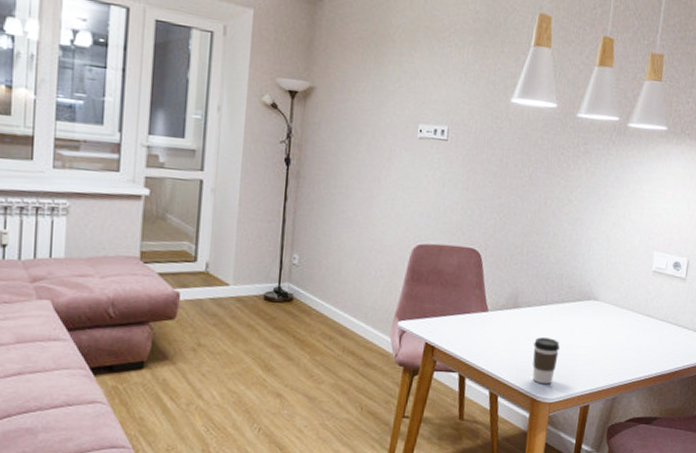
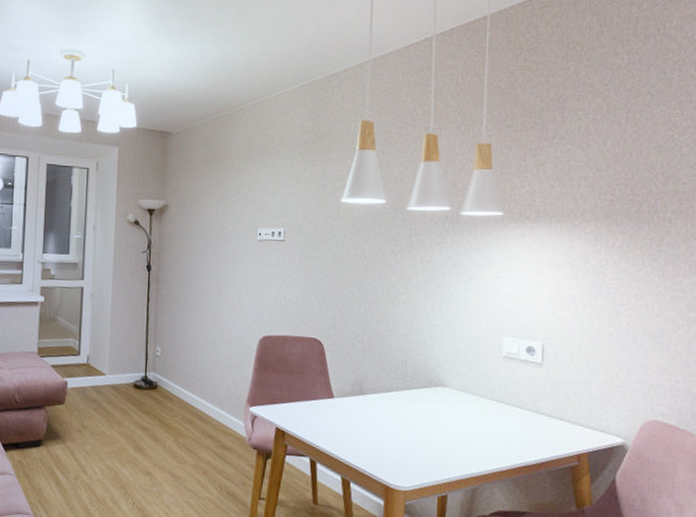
coffee cup: present [532,337,560,385] -> none [382,424,410,472]

